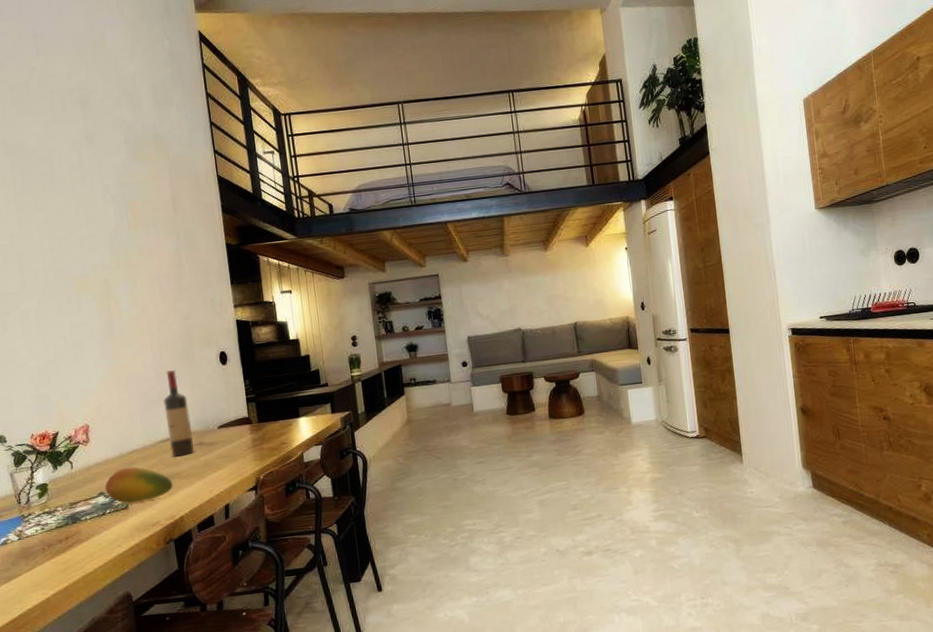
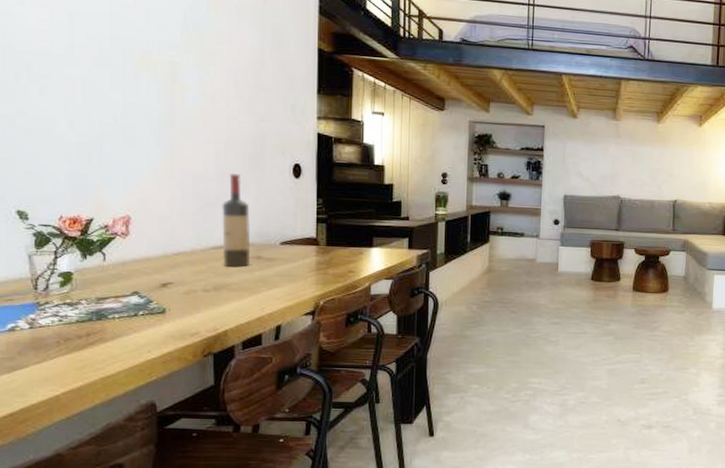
fruit: present [104,466,173,504] -> none [140,269,220,309]

